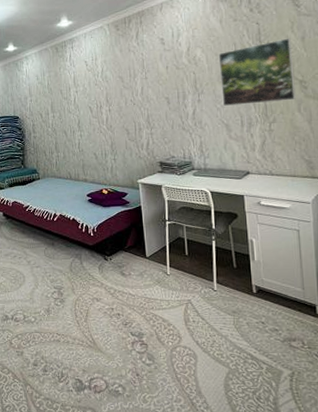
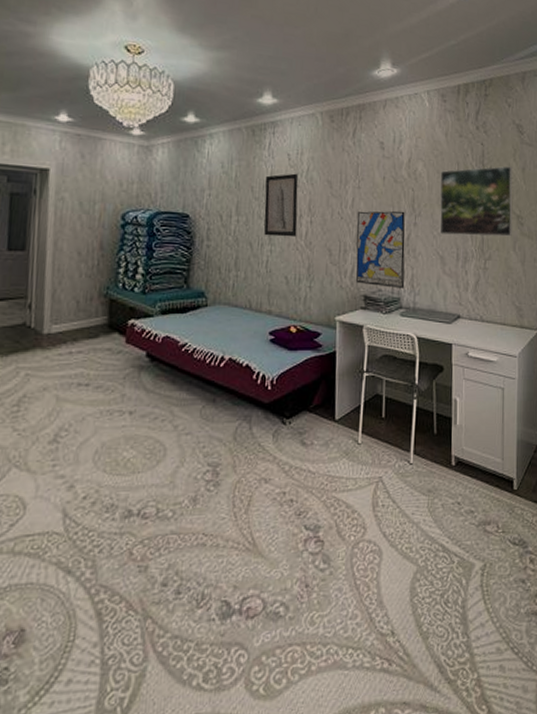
wall art: none [69,75,100,125] -> present [264,173,299,238]
wall art: none [146,91,195,154] -> present [356,211,405,288]

